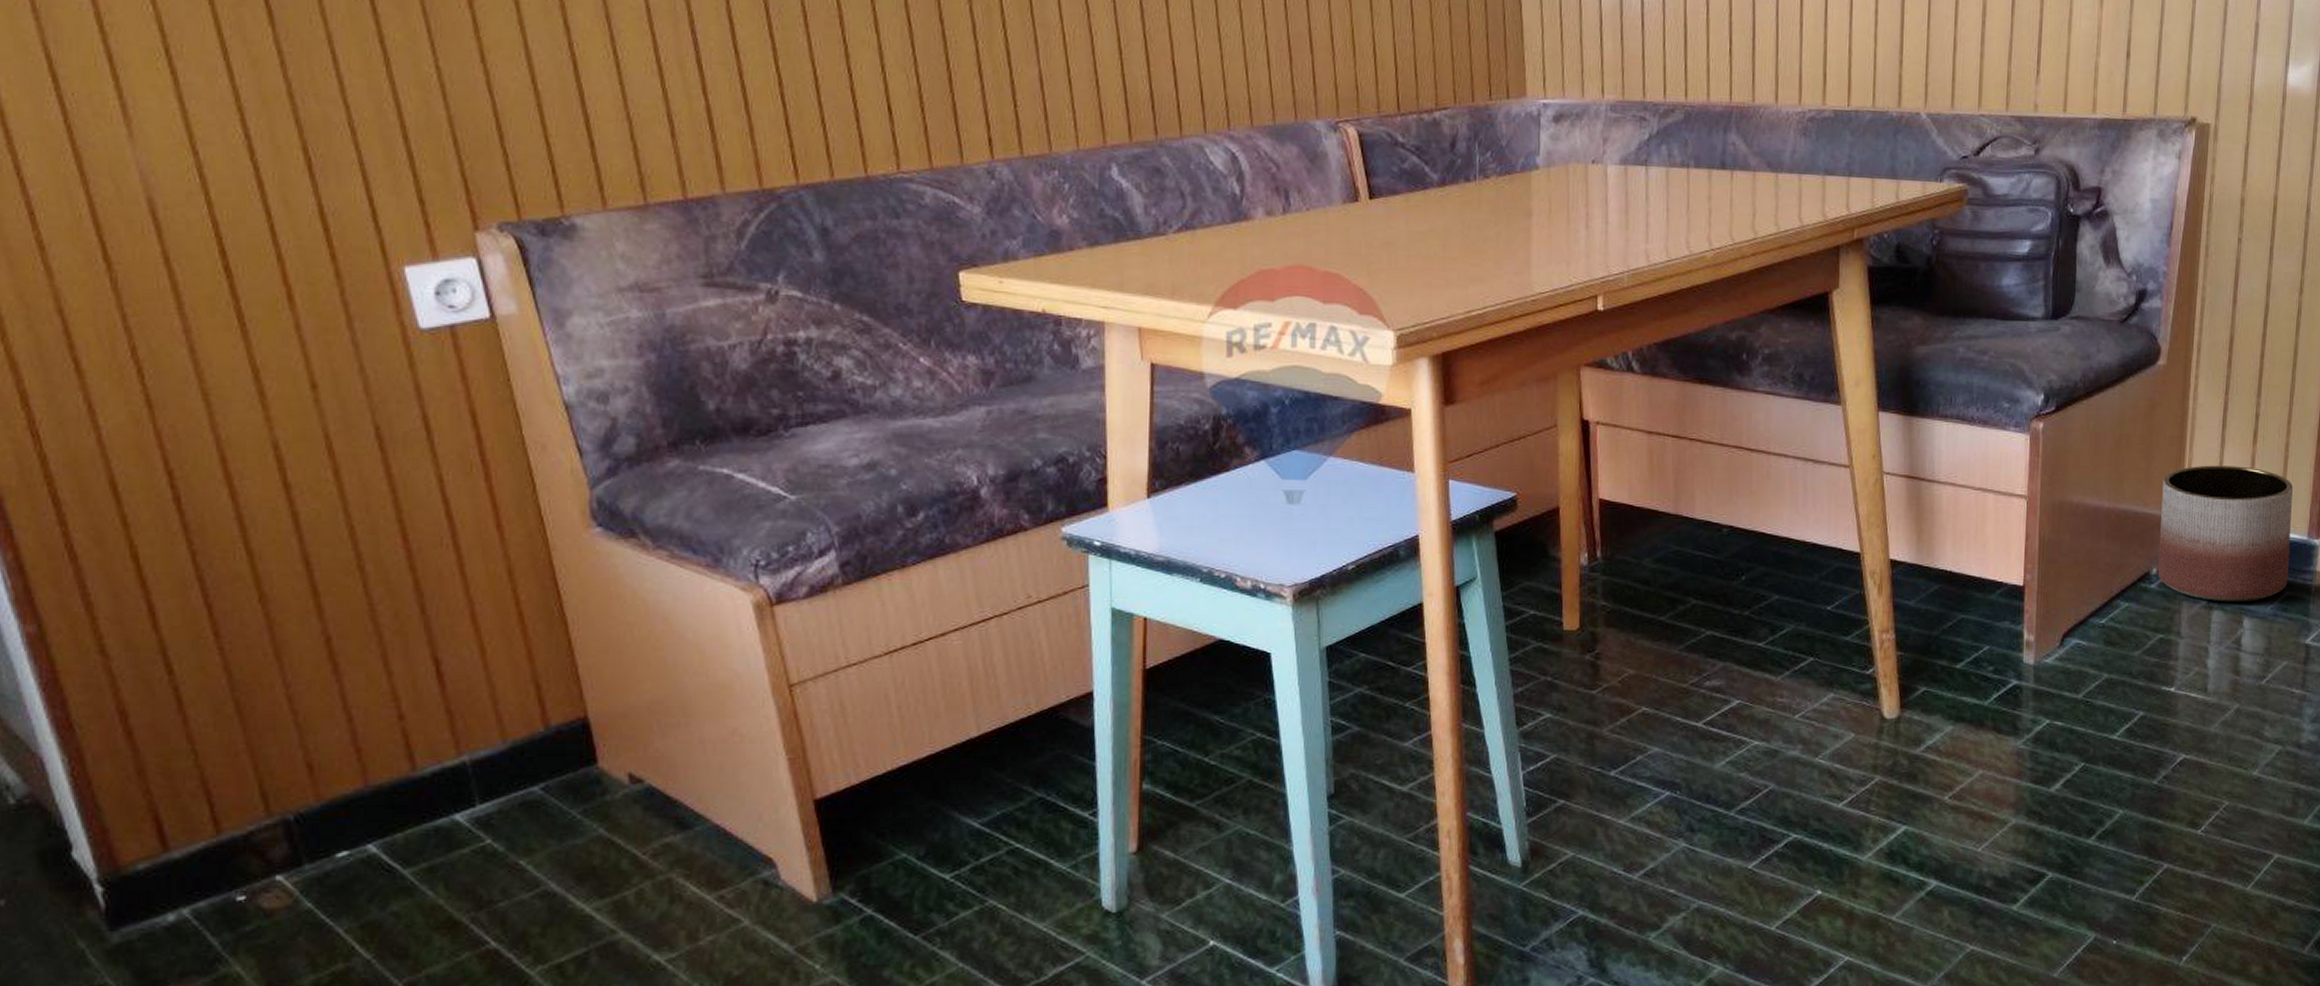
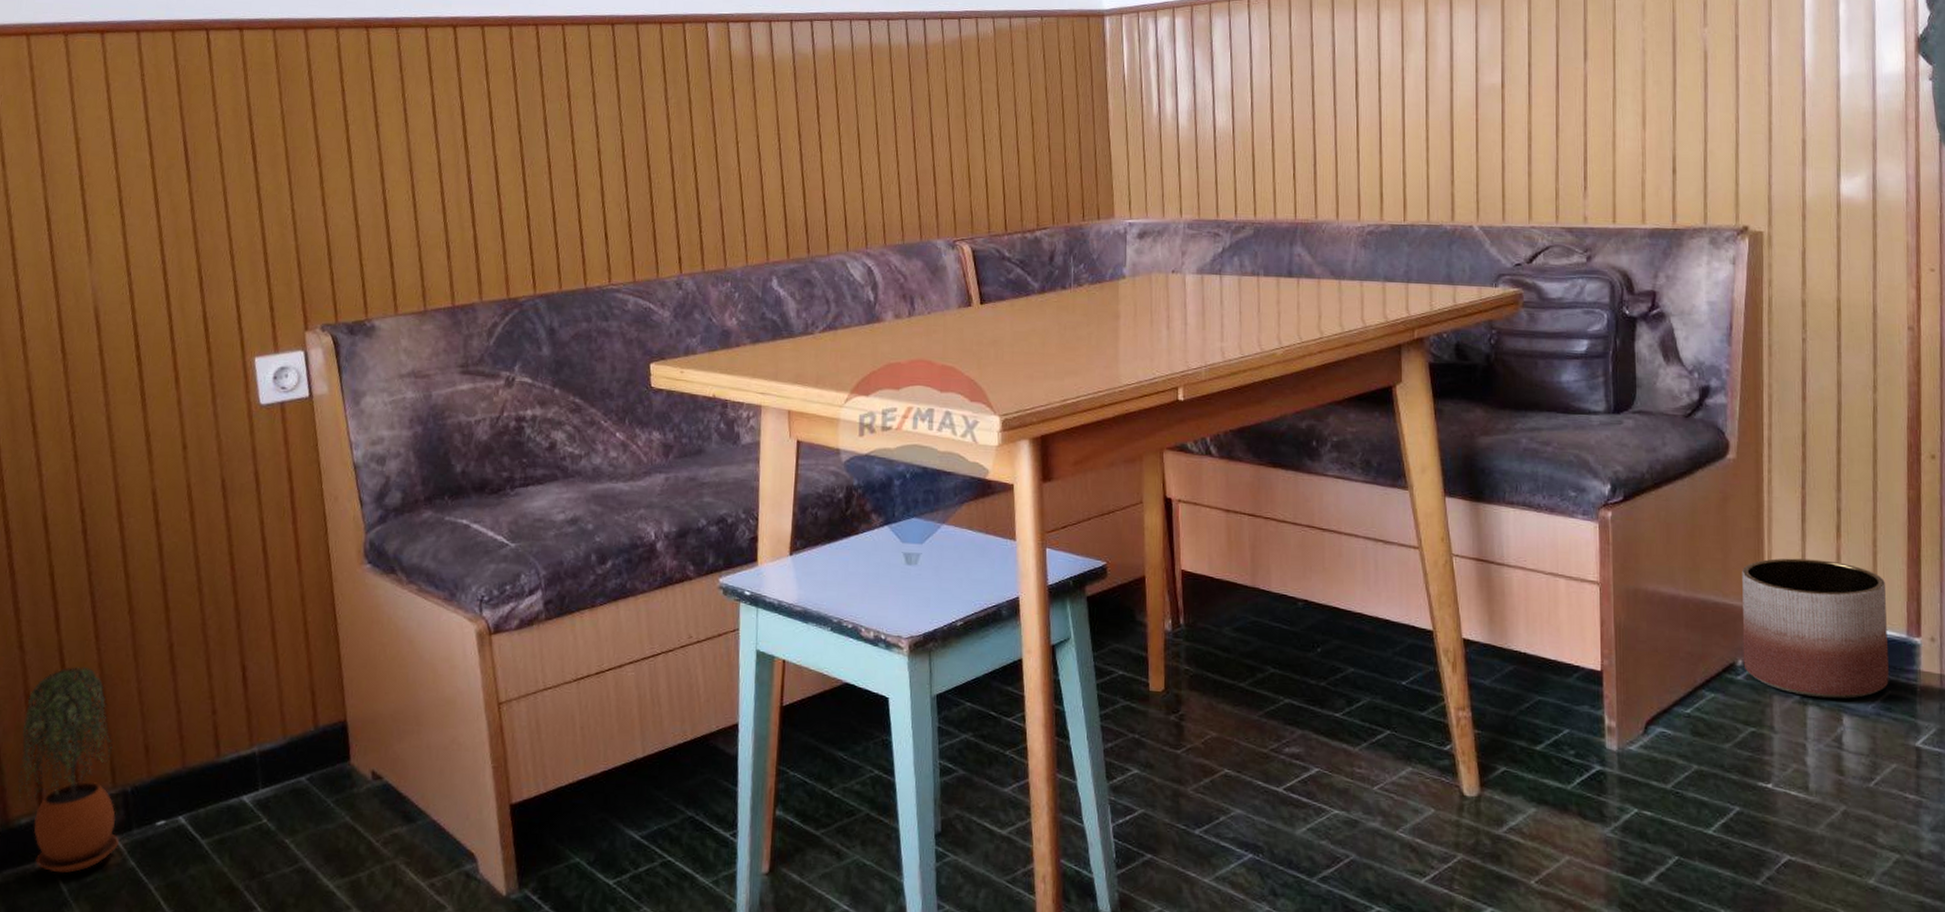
potted plant: none [121,671,287,924] -> present [17,666,120,874]

